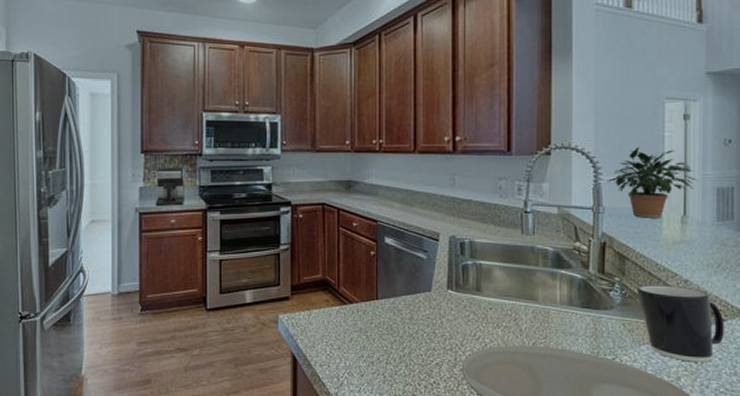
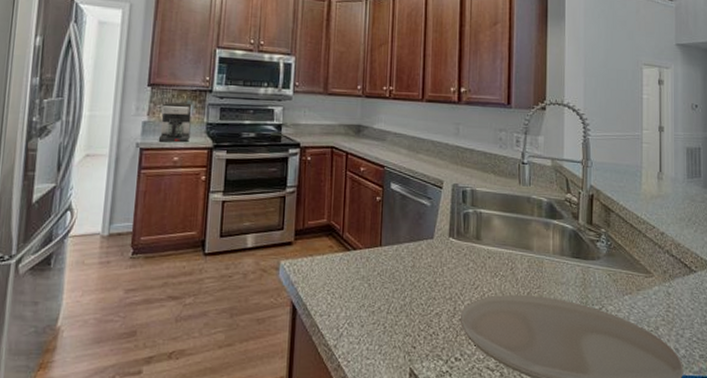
potted plant: present [607,147,699,218] -> none [594,107,672,174]
mug: present [637,285,724,362] -> none [621,236,695,312]

